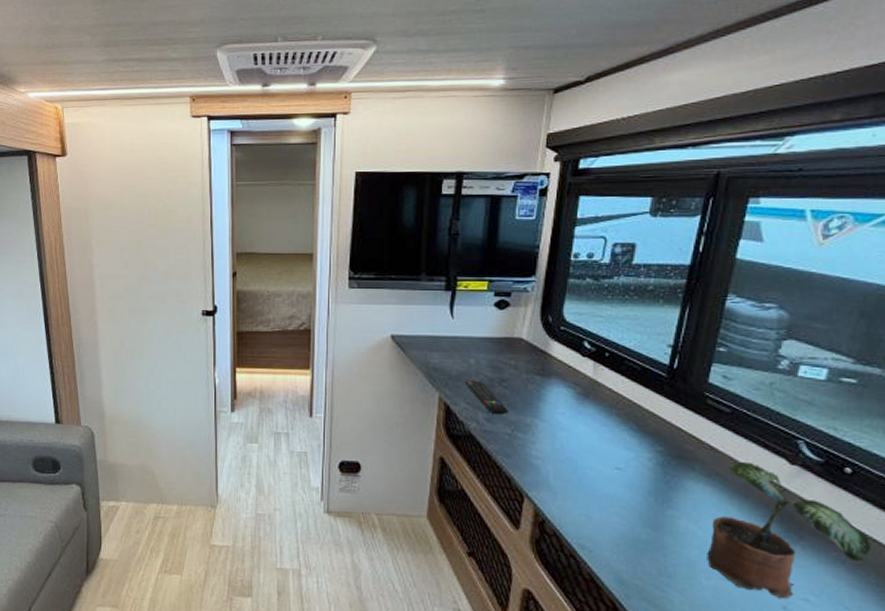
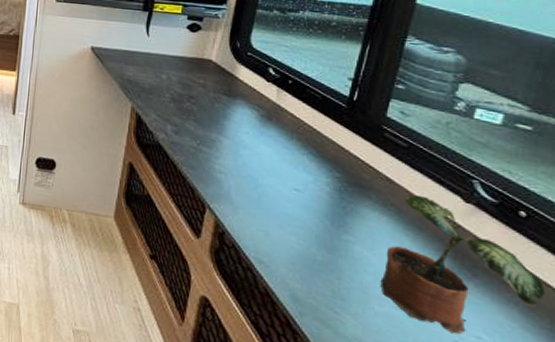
remote control: present [465,380,508,415] -> none [156,94,195,130]

